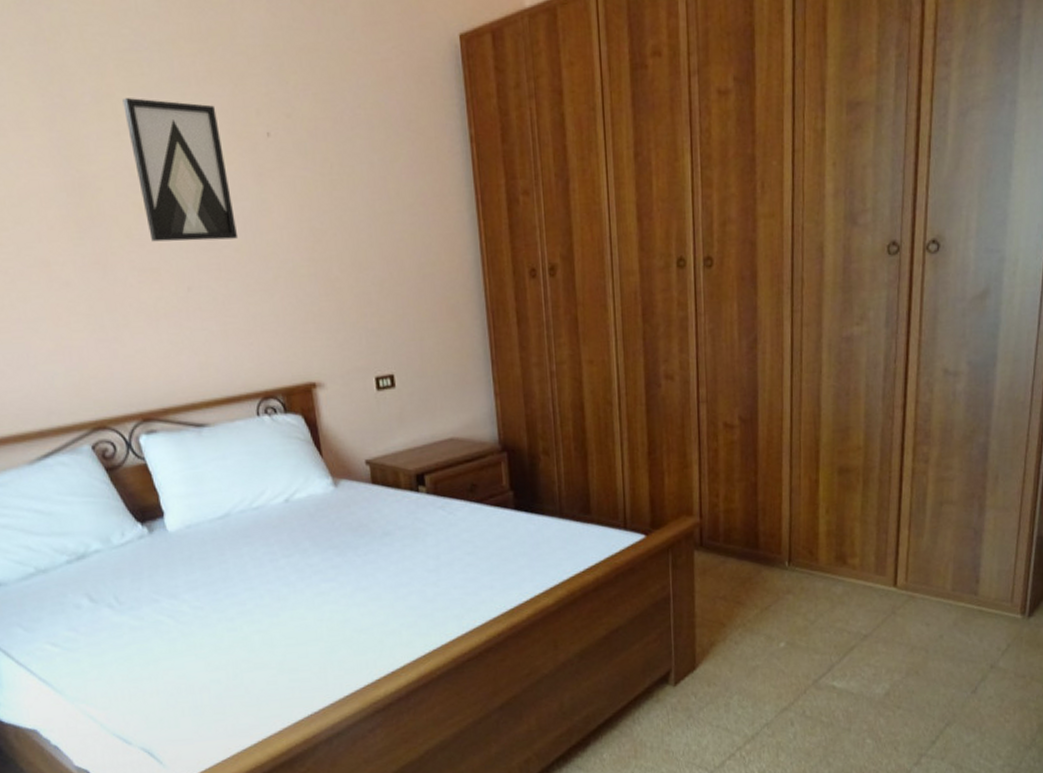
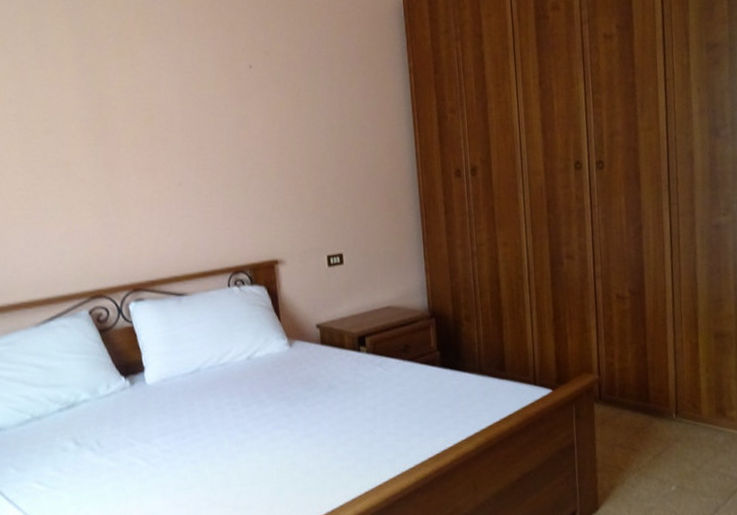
wall art: present [122,98,239,242] -> none [138,40,222,148]

